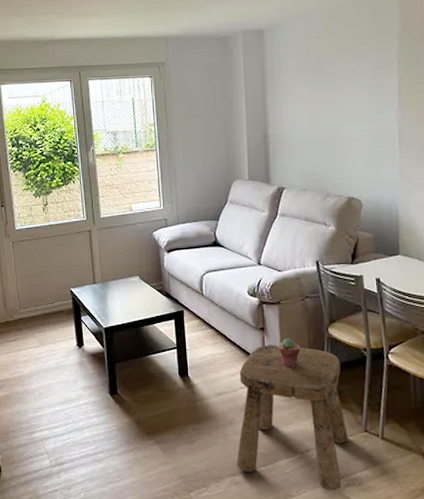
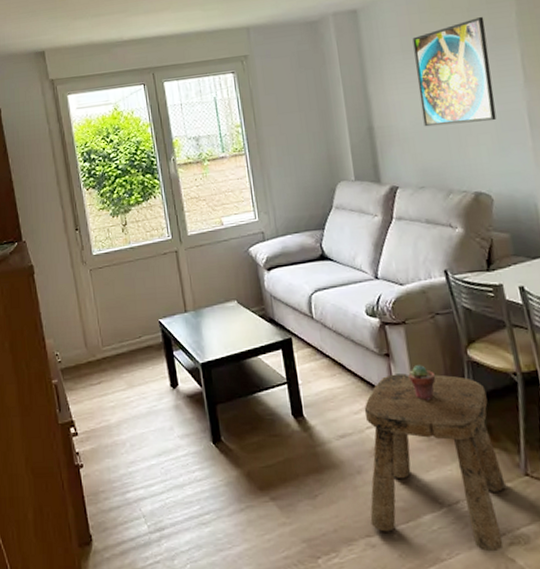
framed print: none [308,46,373,138] -> present [412,17,497,127]

